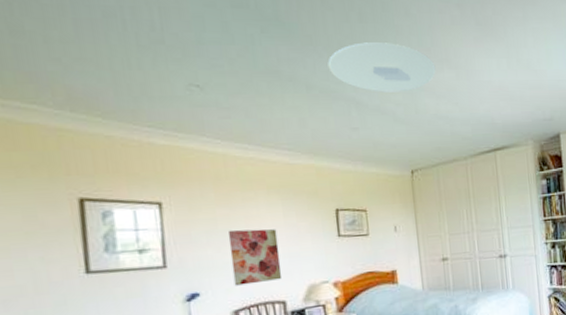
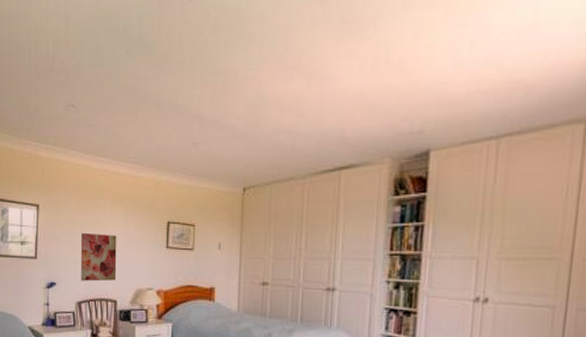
ceiling light: present [327,42,436,93] -> none [178,52,285,106]

